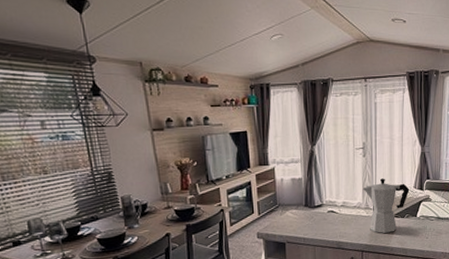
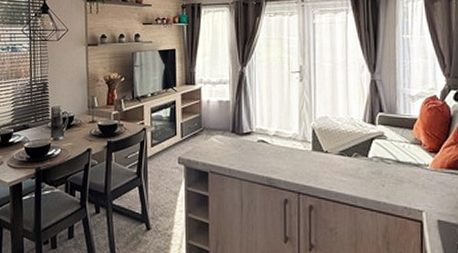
moka pot: present [362,178,410,233] -> none [299,107,358,174]

